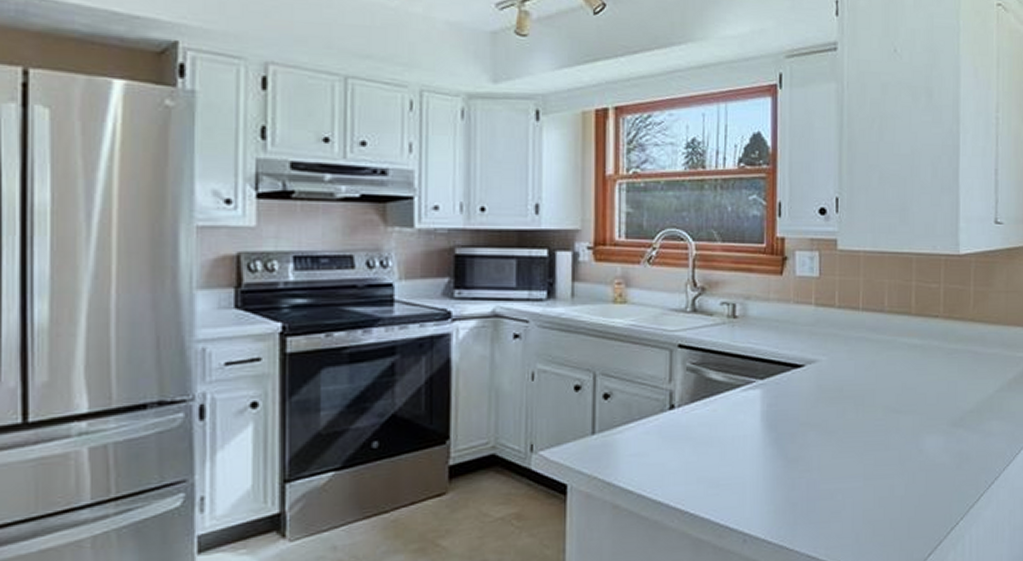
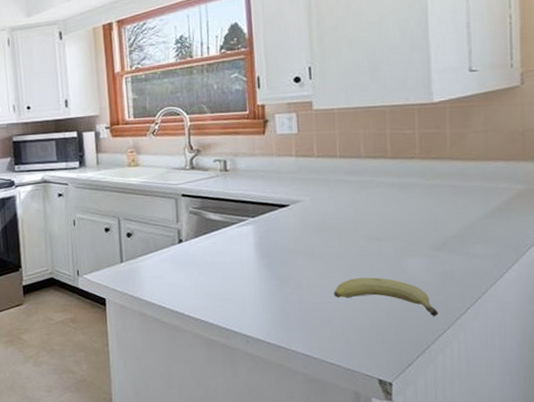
fruit: none [846,458,953,506] -> present [333,277,439,317]

